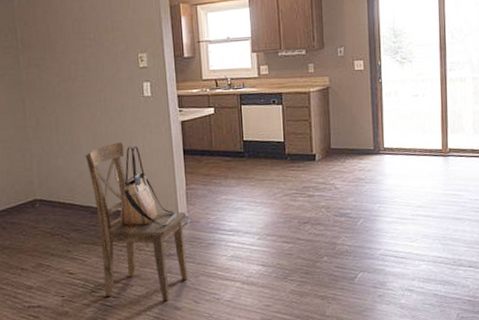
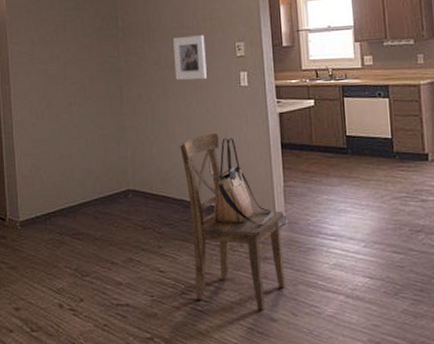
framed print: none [75,46,111,91] -> present [173,35,207,80]

